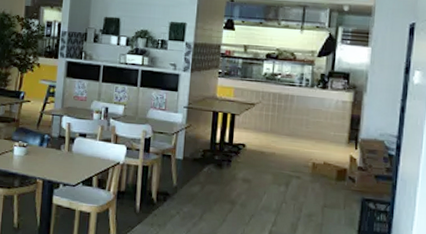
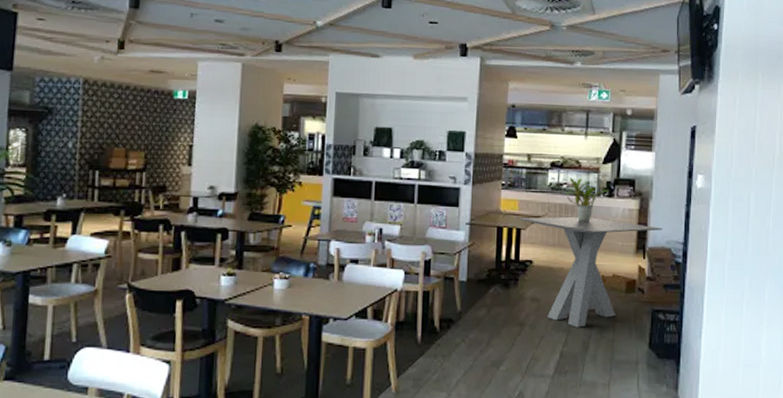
dining table: none [233,104,377,210] -> present [518,216,663,328]
potted plant: none [279,68,323,112] -> present [565,177,609,223]

